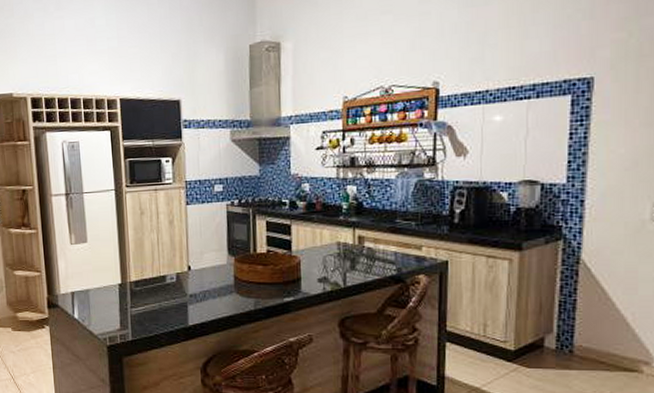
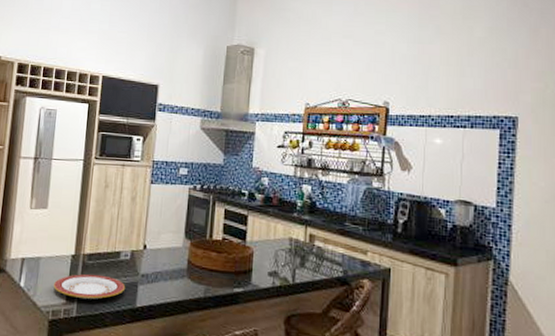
plate: none [106,299,176,324] -> present [54,274,126,300]

